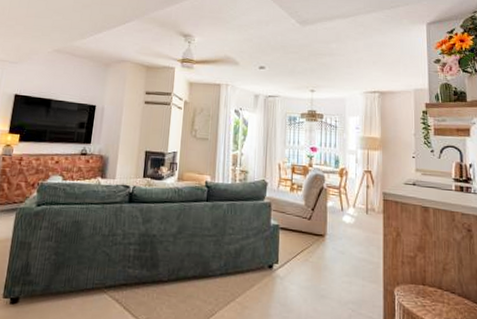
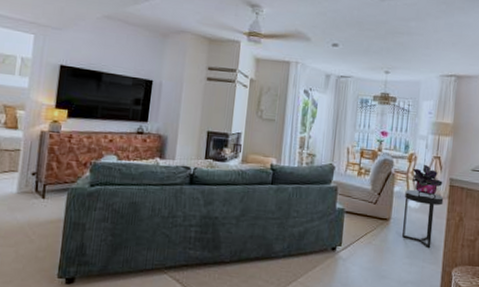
side table: none [339,204,379,266] -> present [402,189,444,249]
potted plant: none [344,178,376,212] -> present [412,164,443,198]

